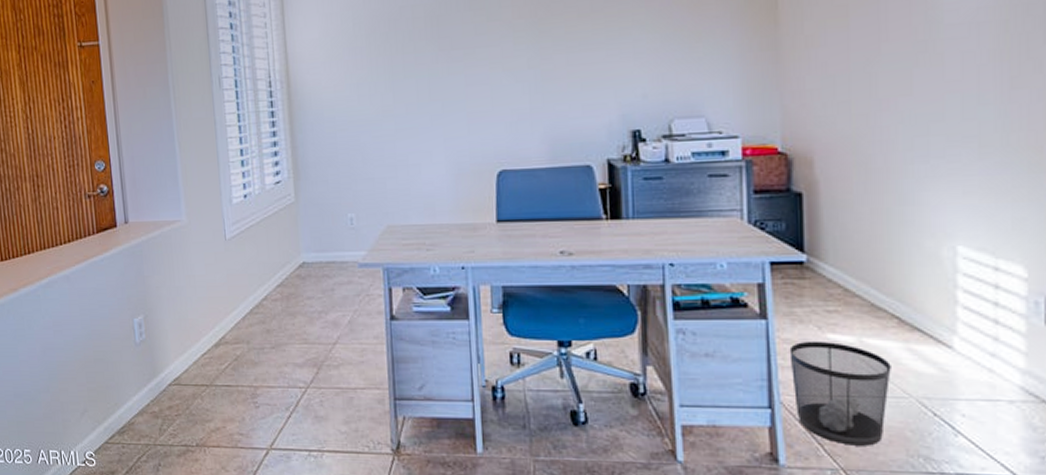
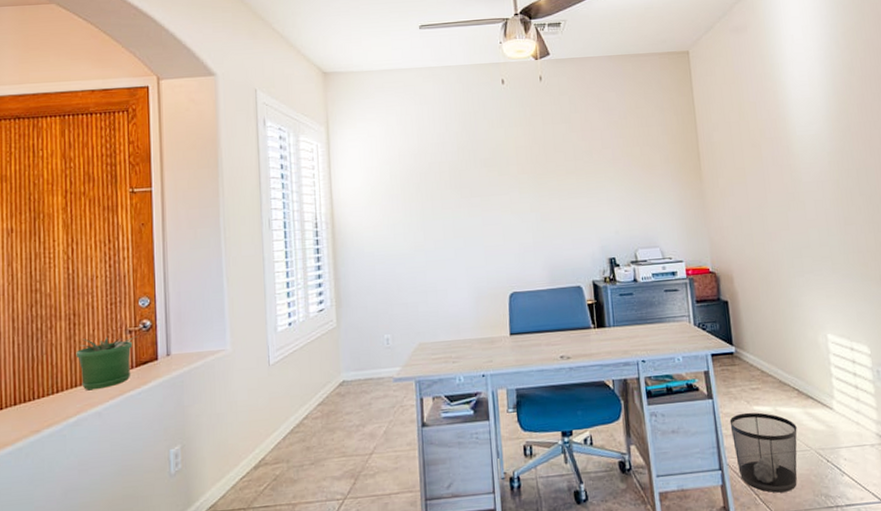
planter: none [42,200,99,254] -> present [76,335,141,391]

